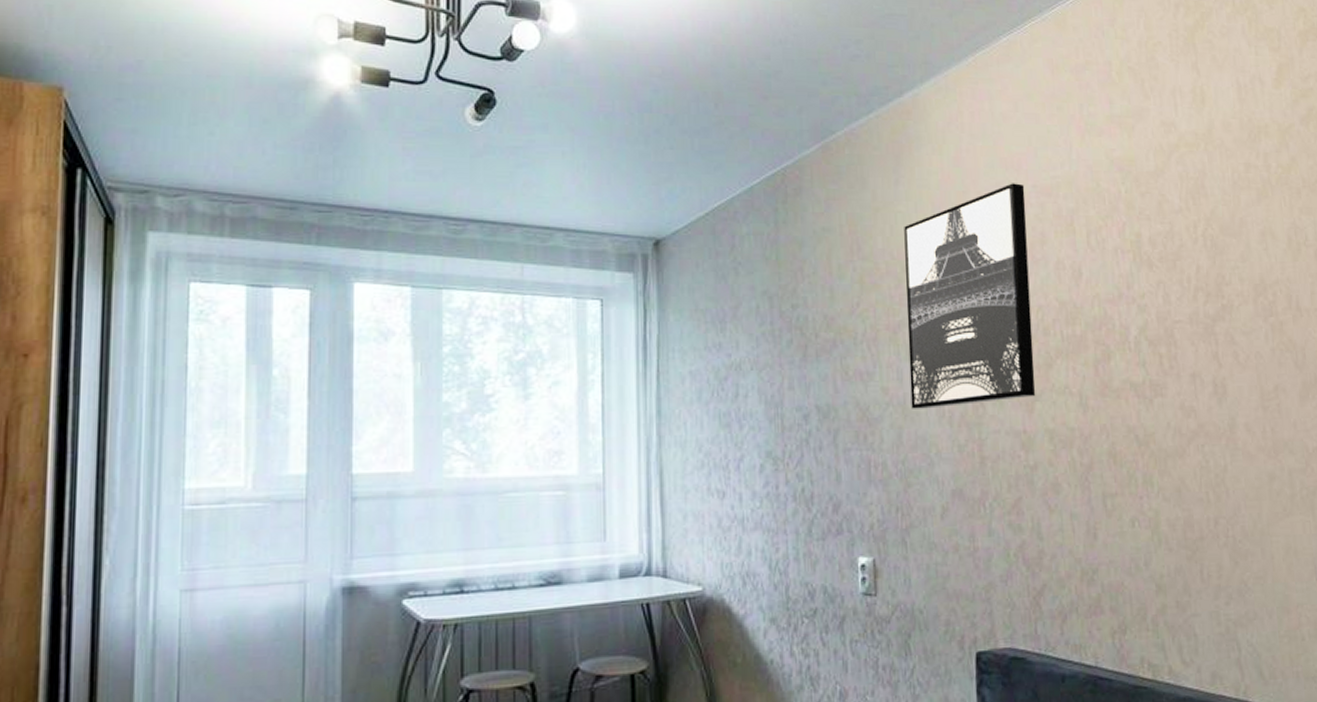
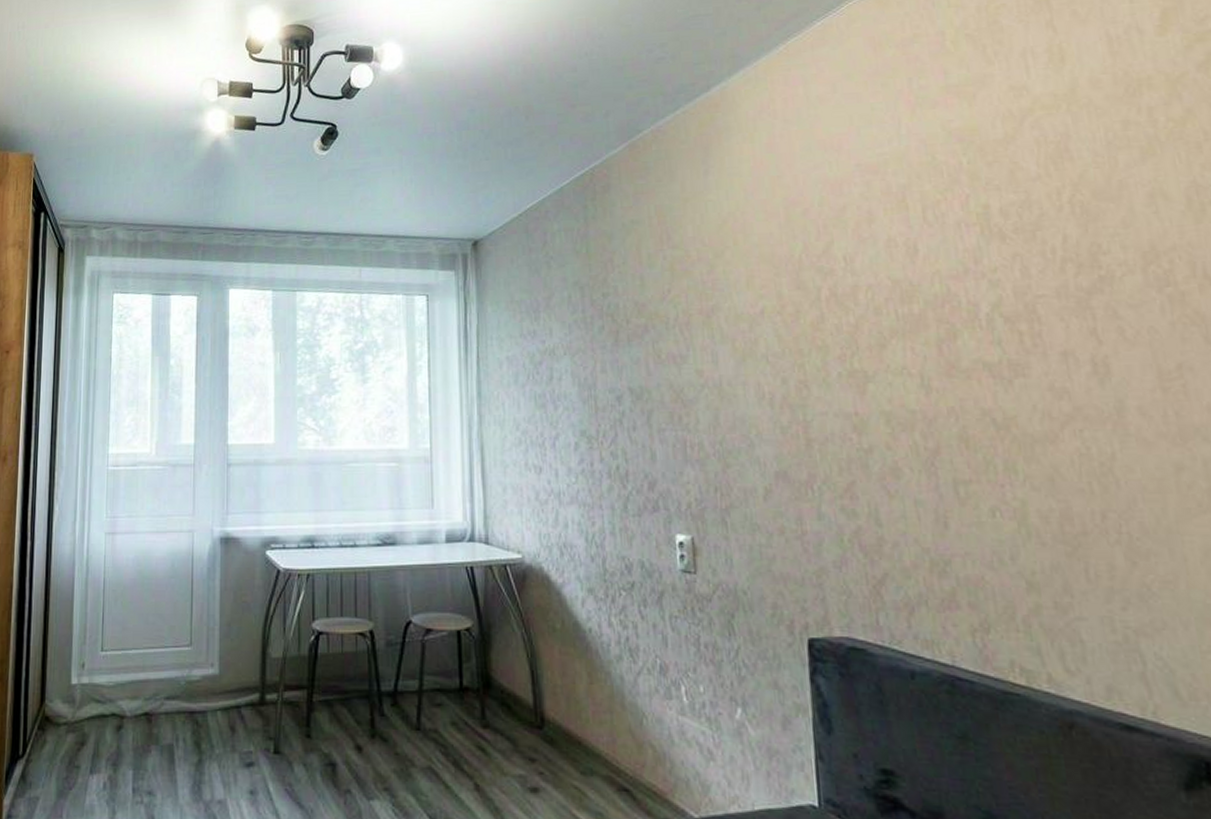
wall art: present [904,183,1036,409] -> none [715,163,868,391]

